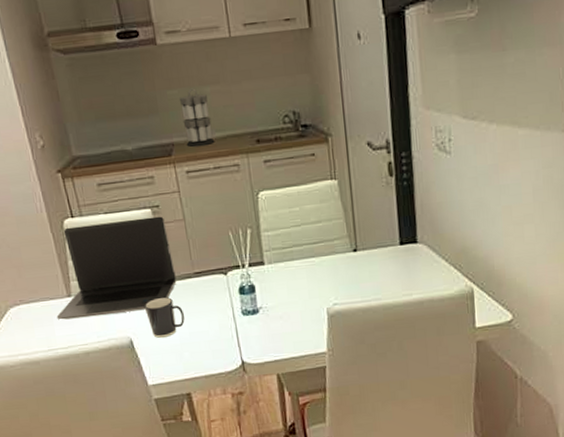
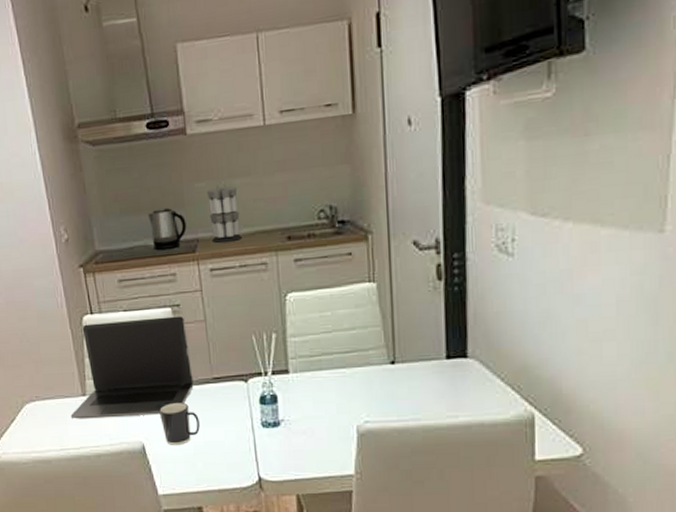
kettle: none [123,113,162,155] -> present [148,207,187,251]

